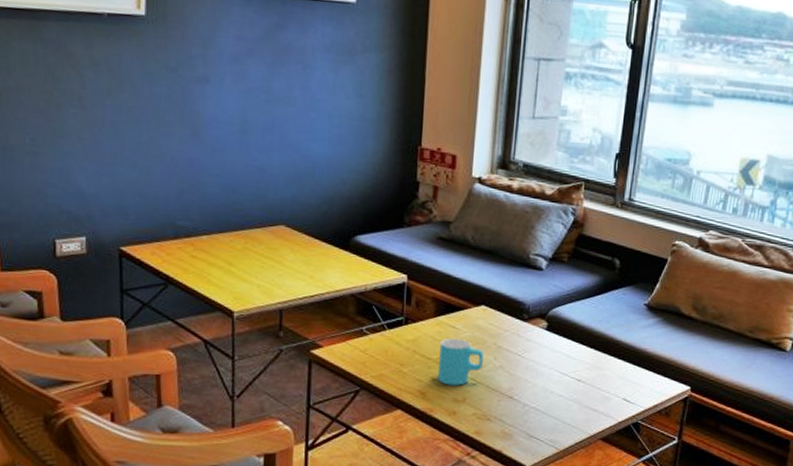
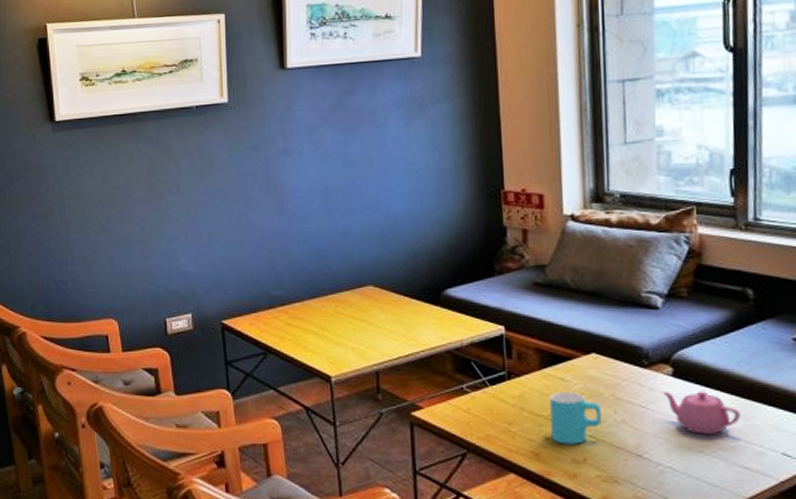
teapot: none [537,343,596,381] -> present [663,391,741,435]

